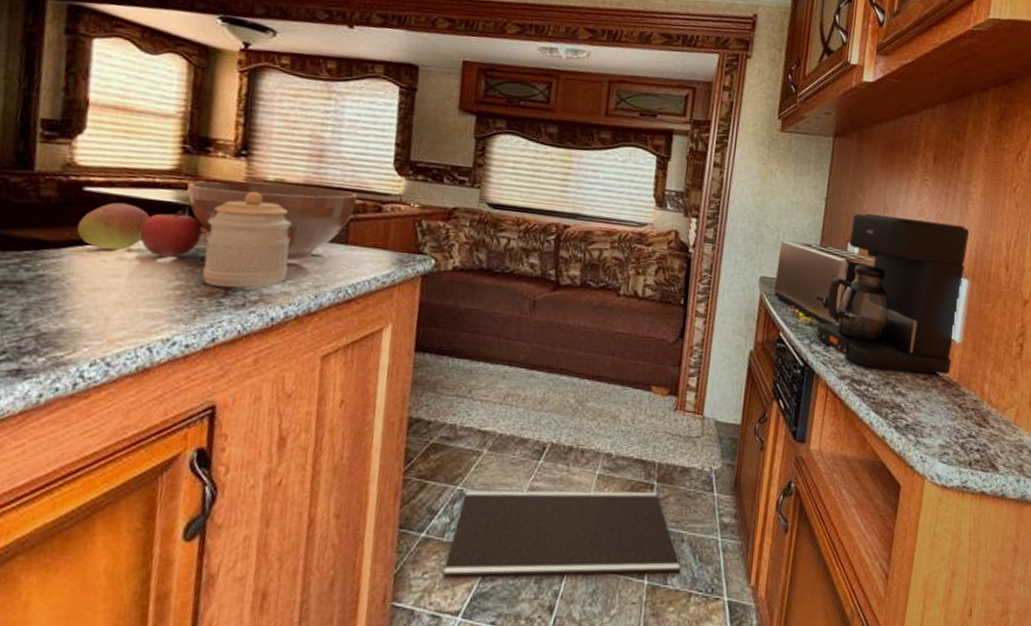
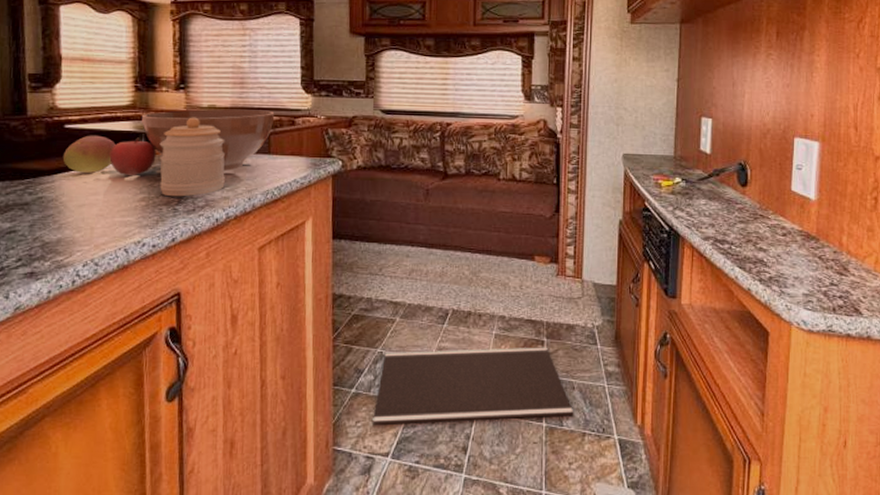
toaster: present [773,239,876,325] -> none [636,119,729,192]
coffee maker: present [816,213,970,375] -> none [679,89,817,230]

